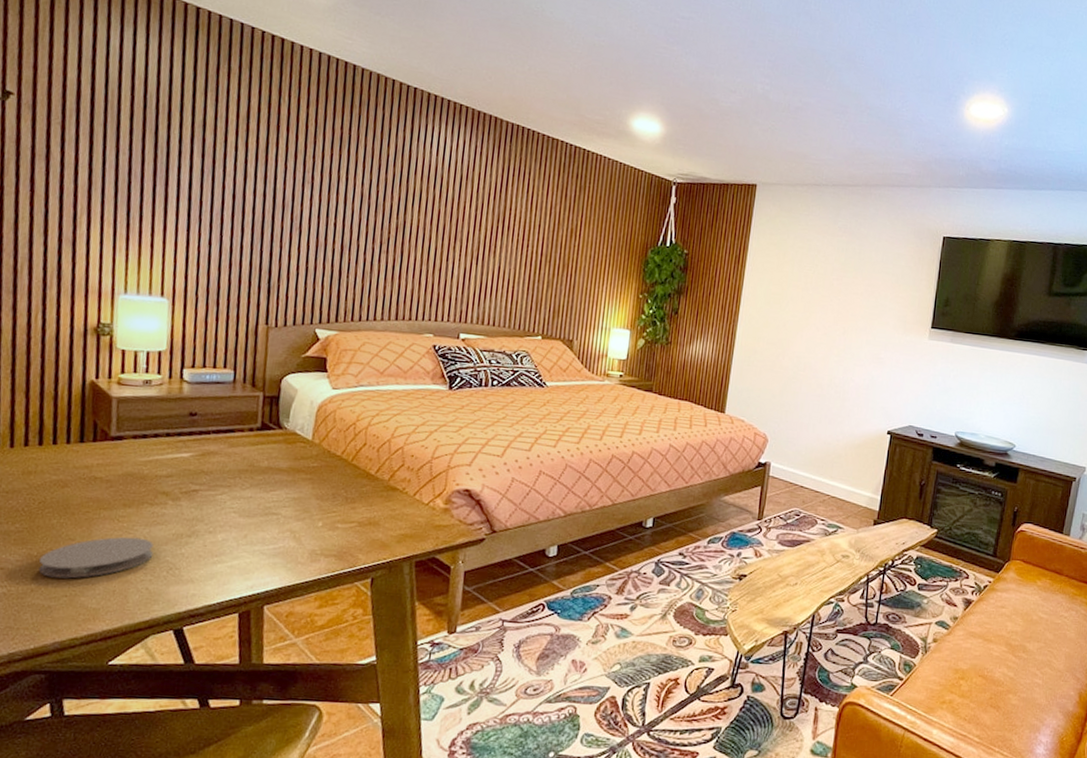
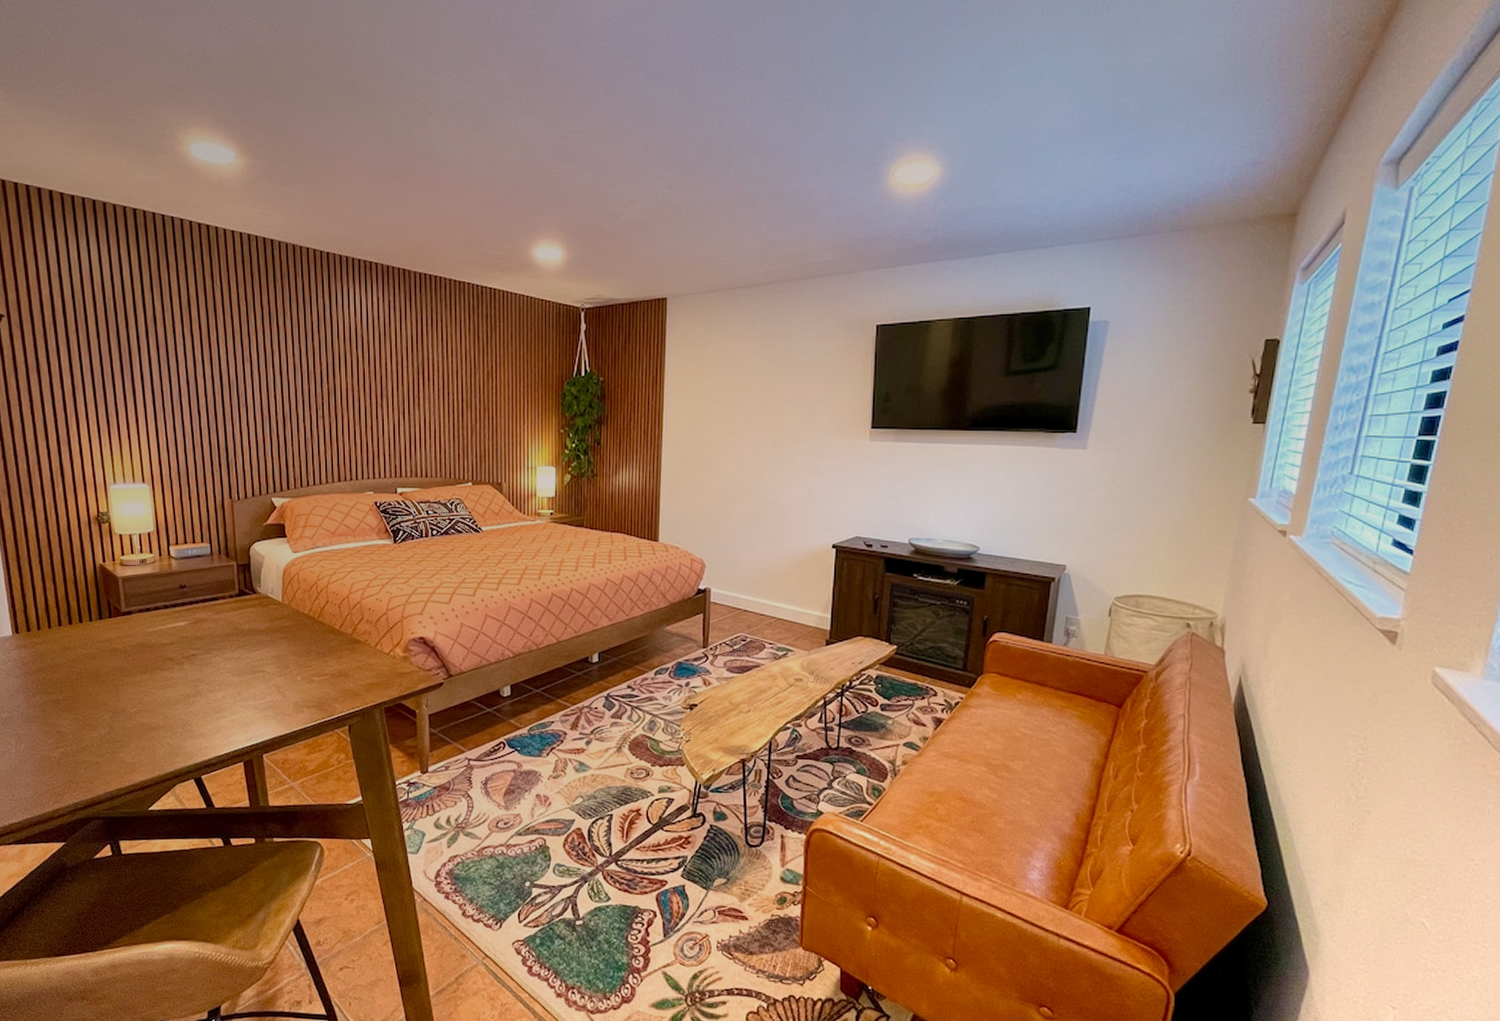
coaster: present [38,537,154,579] -> none [84,699,169,738]

